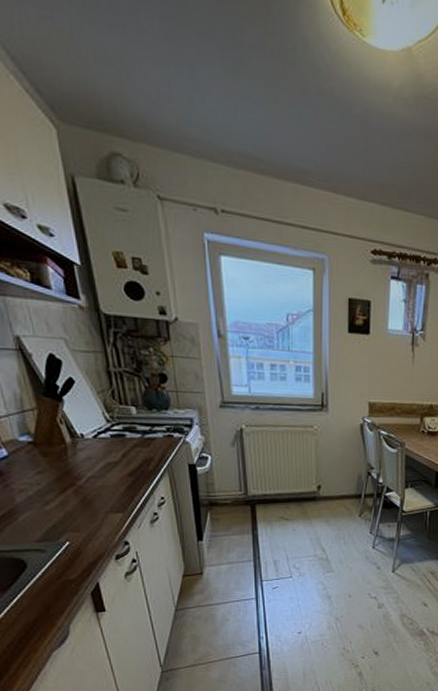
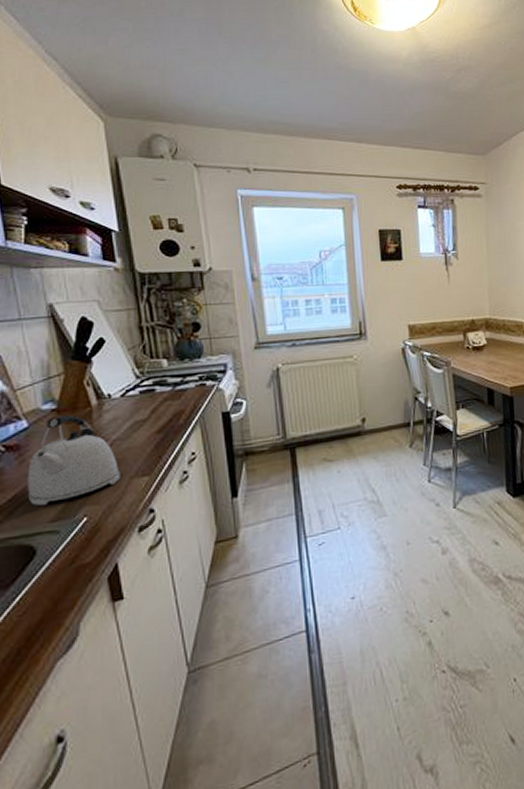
kettle: none [12,448,97,527] -> present [27,415,120,506]

